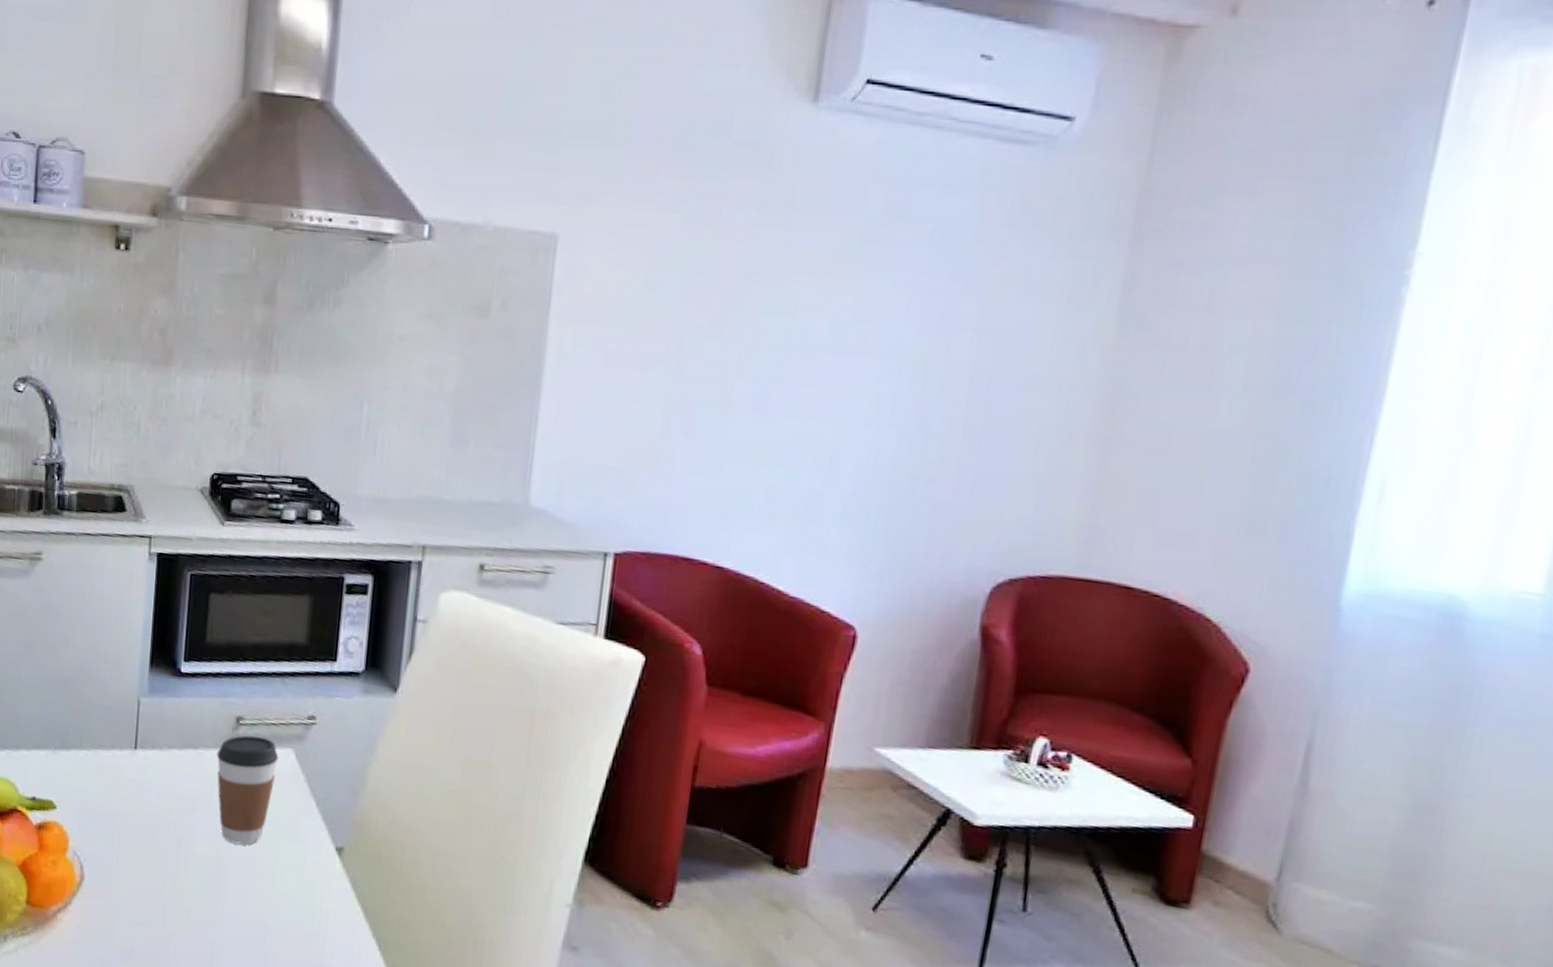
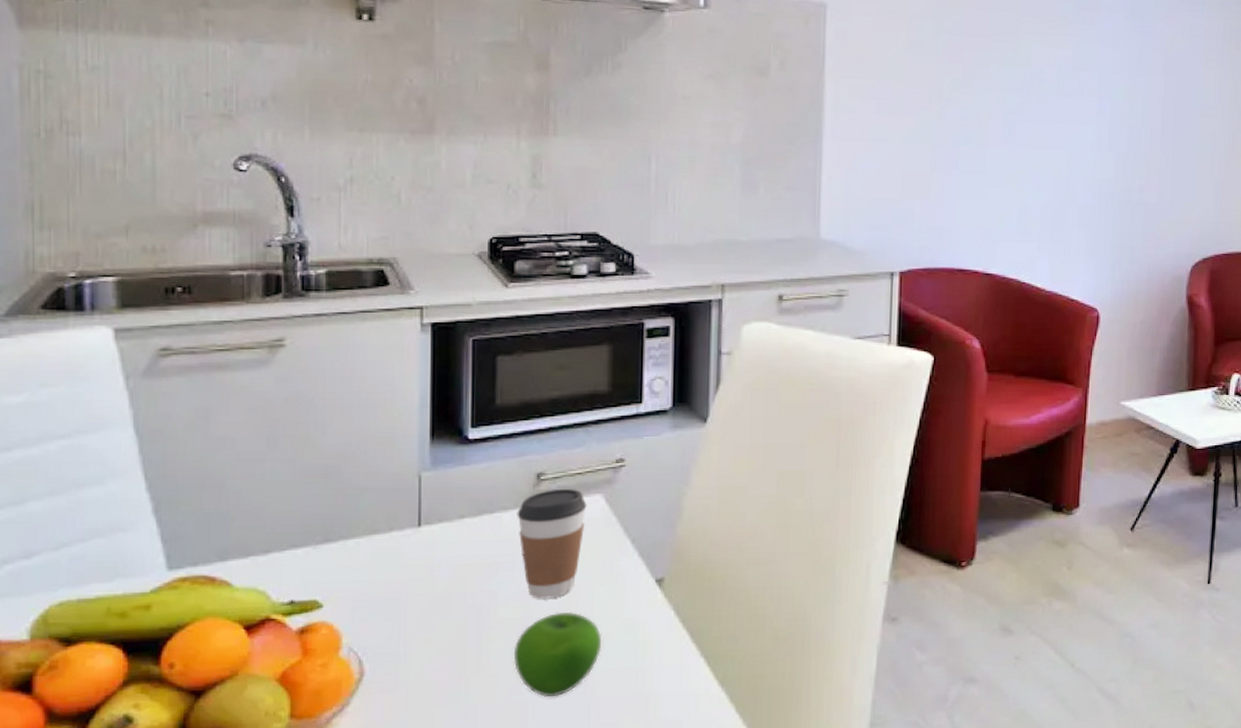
apple: none [204,859,283,944] -> present [513,611,602,698]

